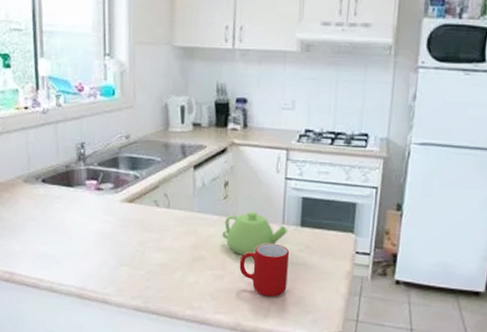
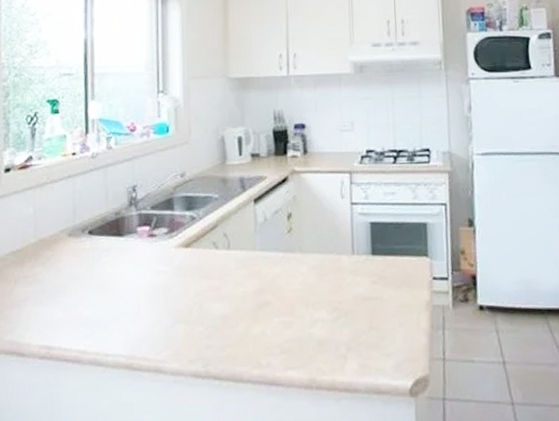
teapot: present [223,211,288,255] -> none [289,243,359,295]
cup: present [239,243,290,297] -> none [309,277,363,342]

